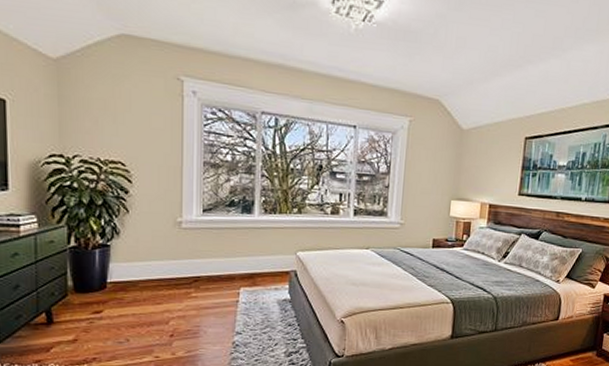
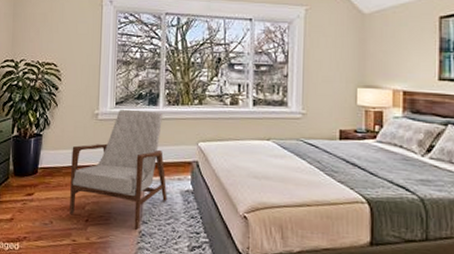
armchair: none [150,217,264,341] -> present [69,109,168,230]

